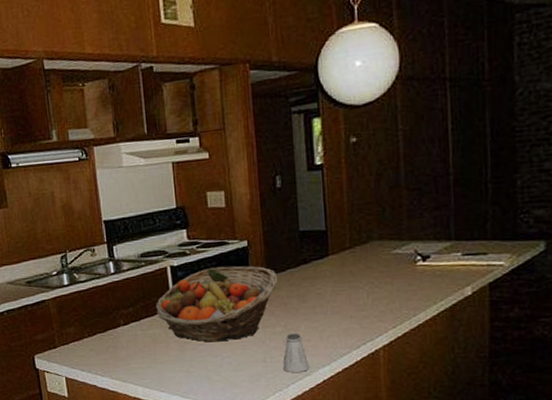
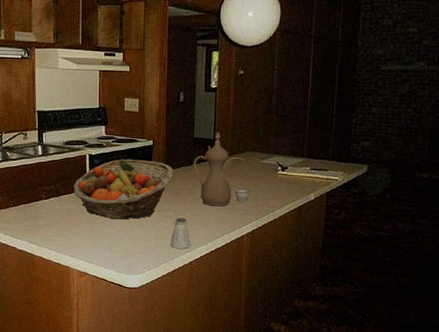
teapot: none [302,220,381,316] -> present [194,132,250,207]

